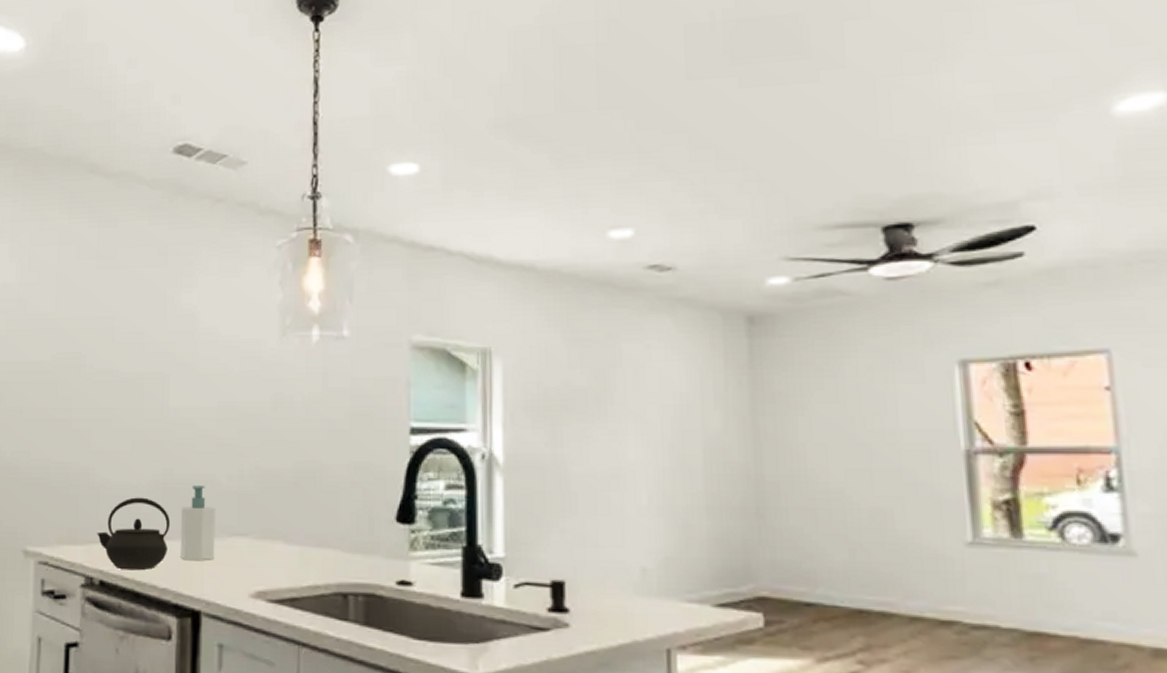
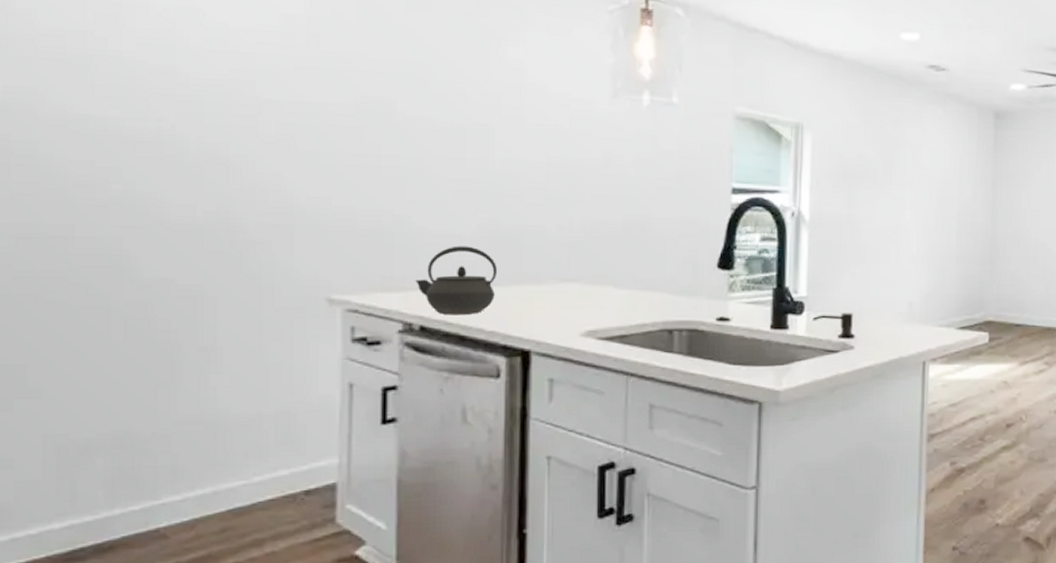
soap bottle: present [179,485,216,562] -> none [508,235,545,305]

